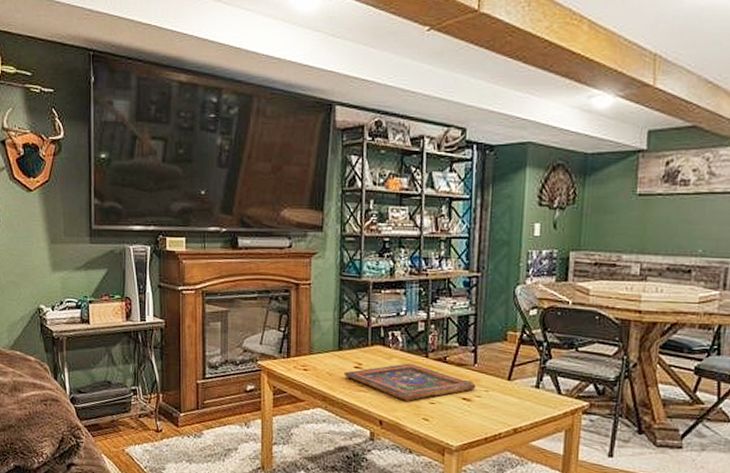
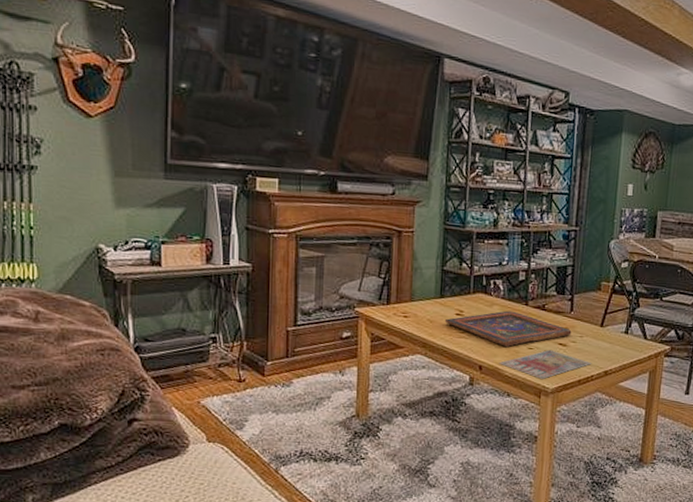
magazine: none [399,404,500,436] -> present [499,349,592,379]

